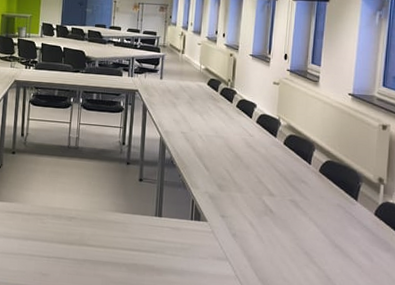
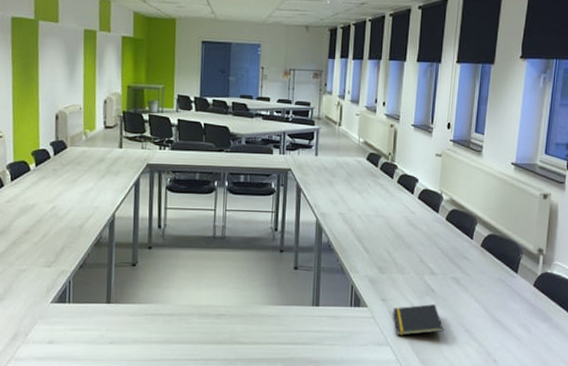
notepad: none [232,224,282,253] -> present [393,304,444,336]

